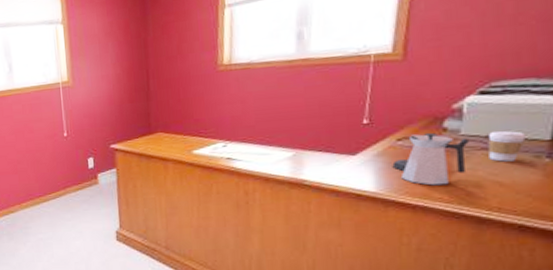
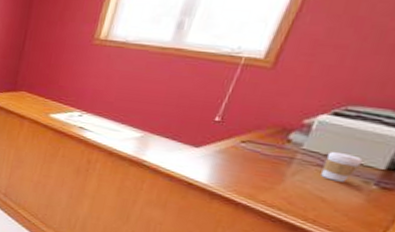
coffee maker: present [392,132,470,186] -> none [229,140,309,191]

